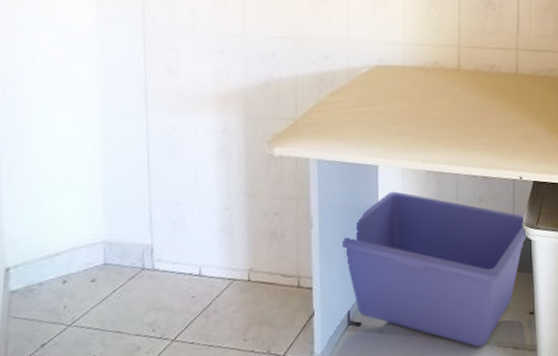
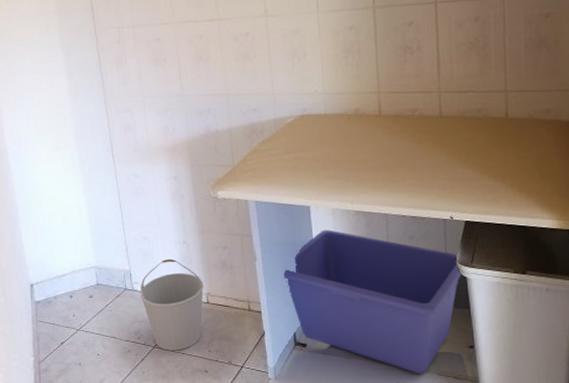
bucket: none [162,228,246,344] -> present [140,258,204,351]

